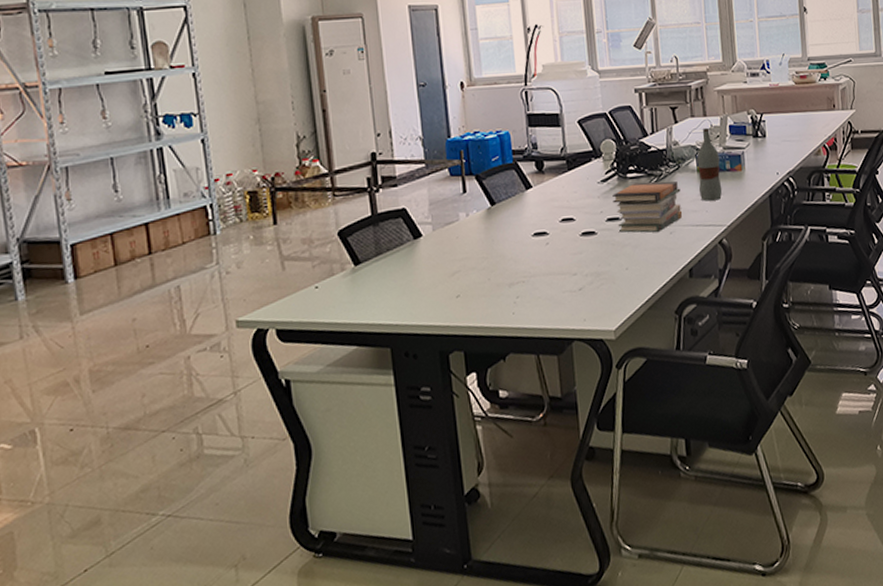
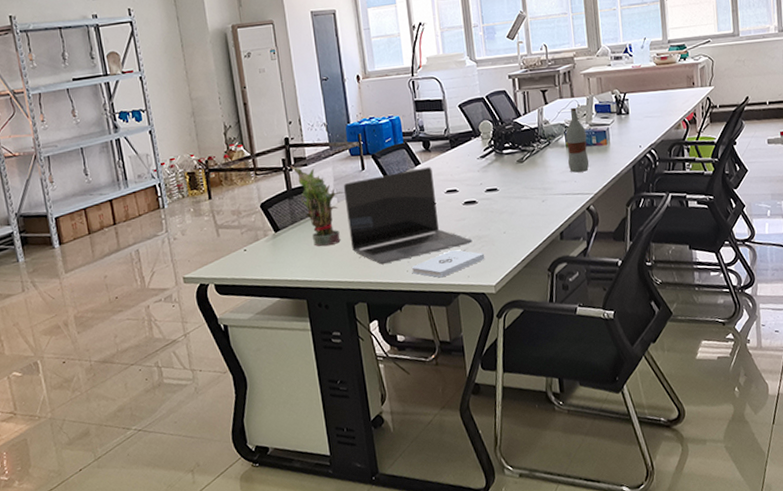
potted plant: none [377,186,442,283] -> present [290,166,345,246]
laptop: none [440,191,590,306] -> present [343,167,473,265]
notepad: none [518,288,604,322] -> present [411,250,485,278]
book stack: present [612,181,682,233] -> none [490,155,553,202]

